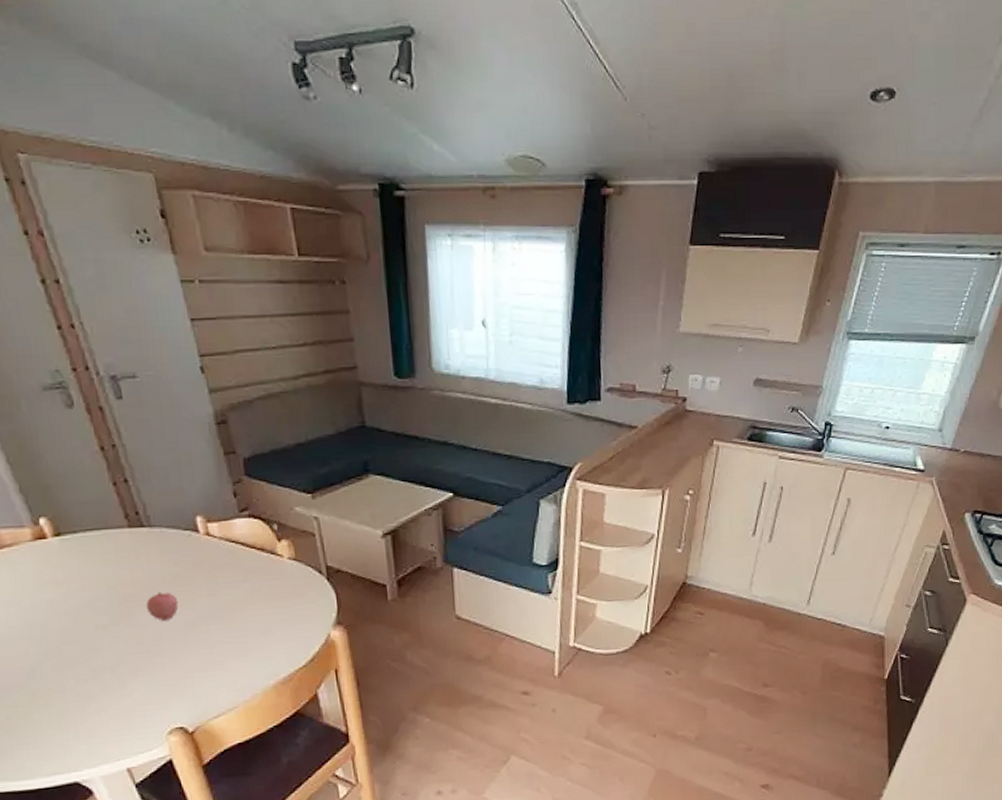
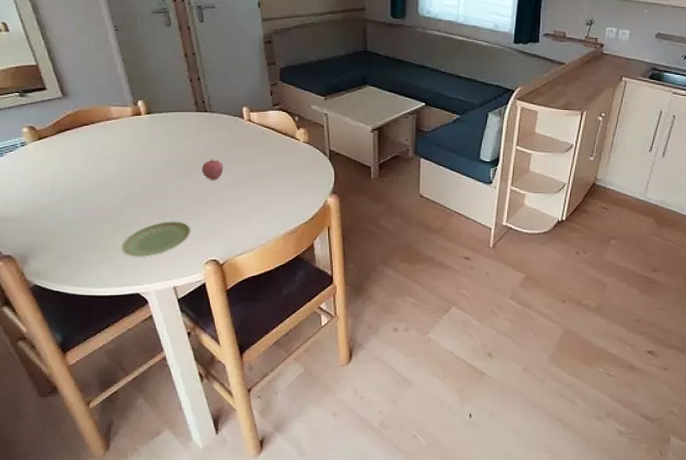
plate: none [43,680,142,735] -> present [121,221,191,257]

